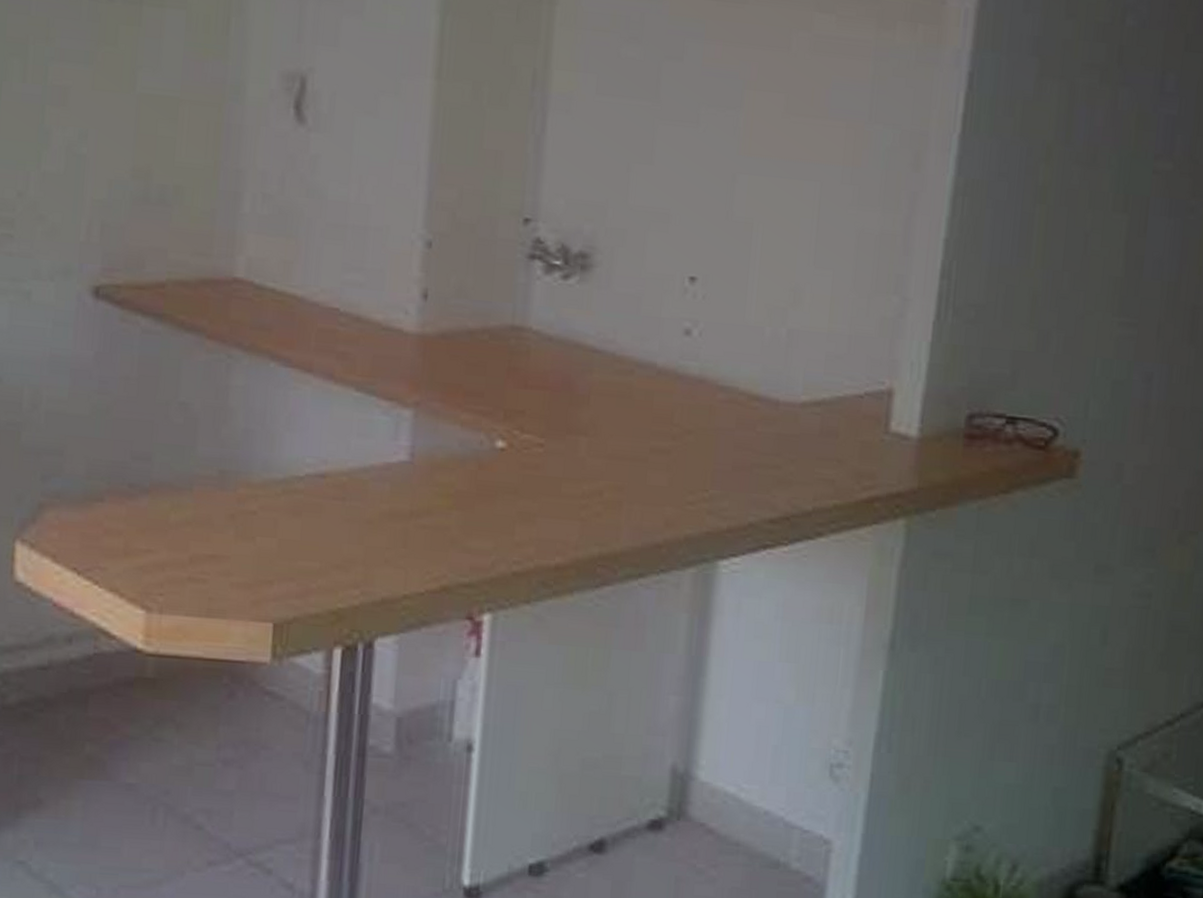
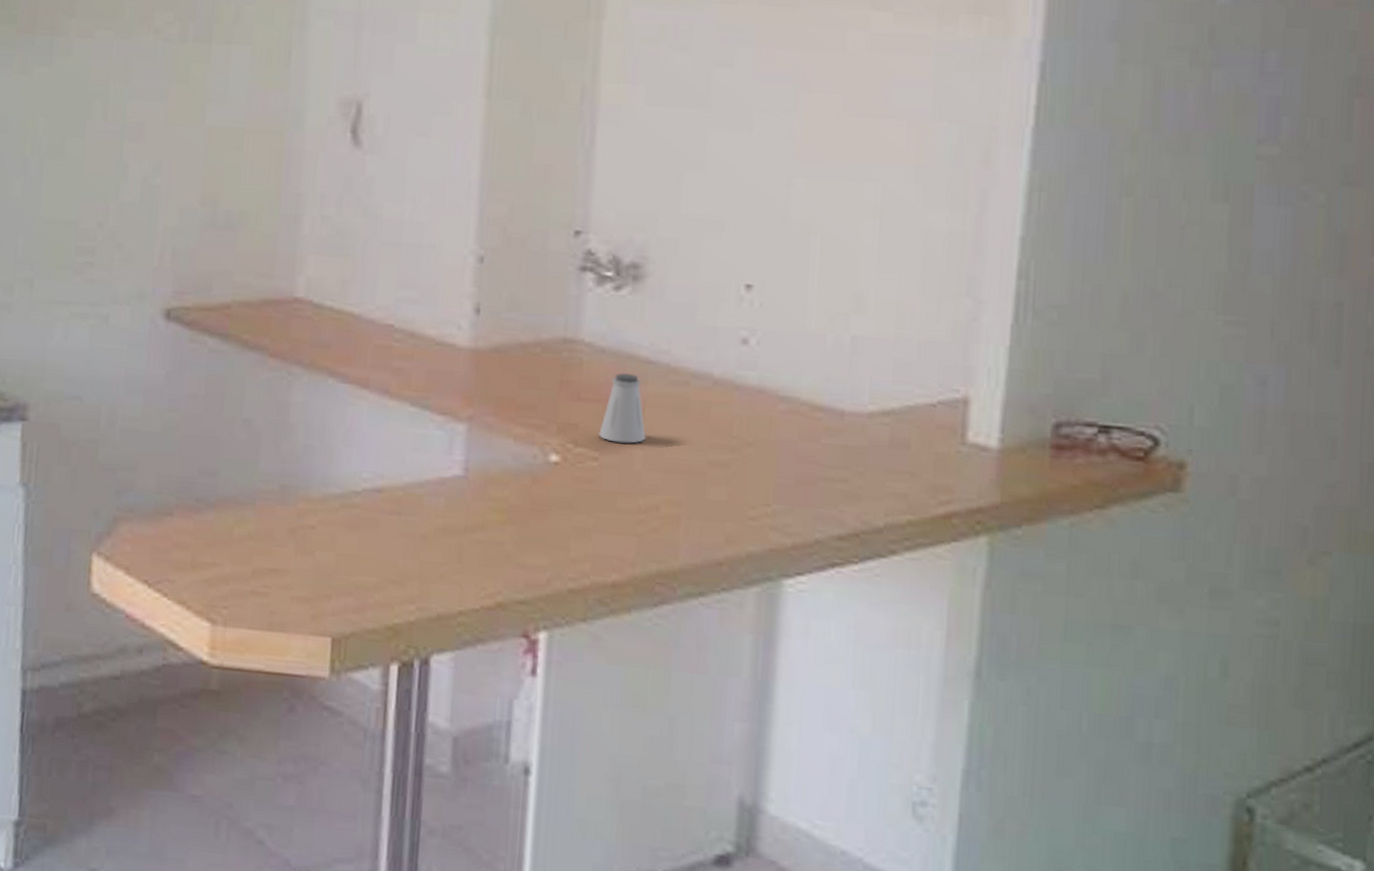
saltshaker: none [545,361,591,430] -> present [599,373,646,444]

